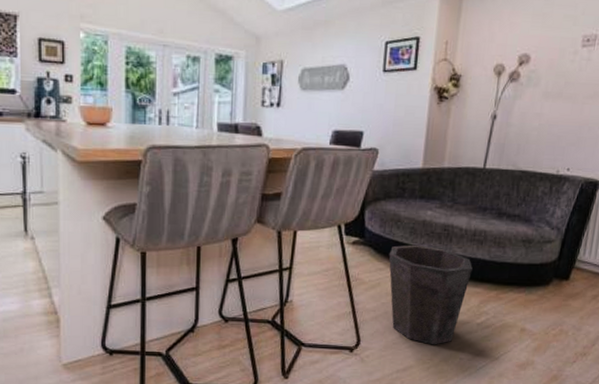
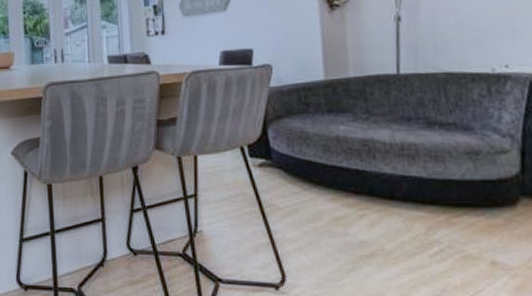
waste bin: present [388,244,473,345] -> none [302,164,409,283]

